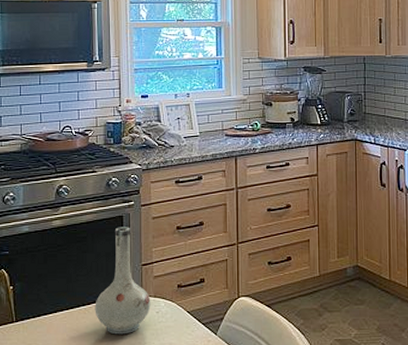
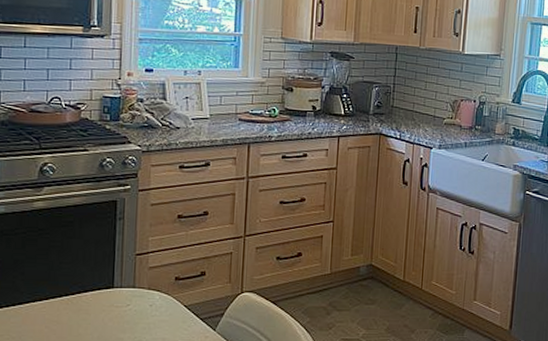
vase: present [95,227,151,335] -> none [79,212,144,328]

